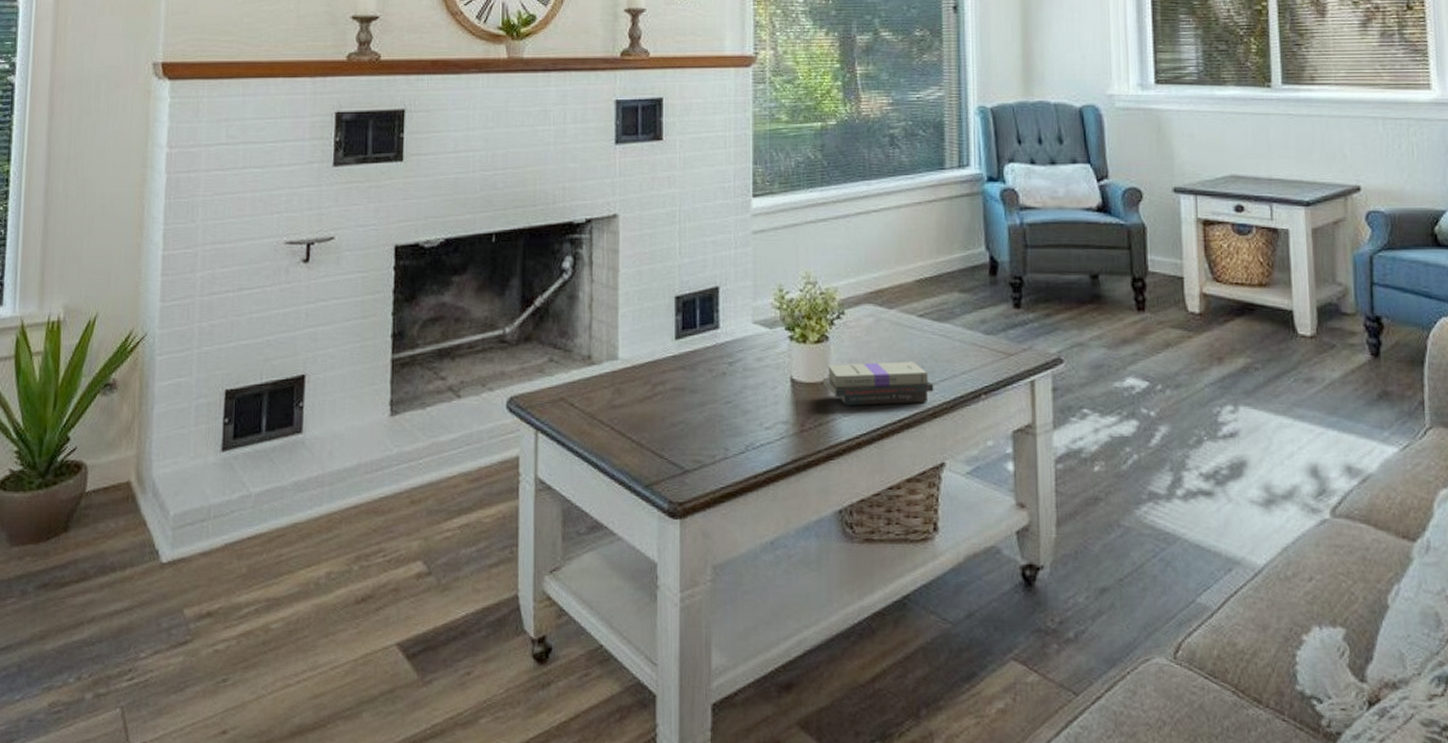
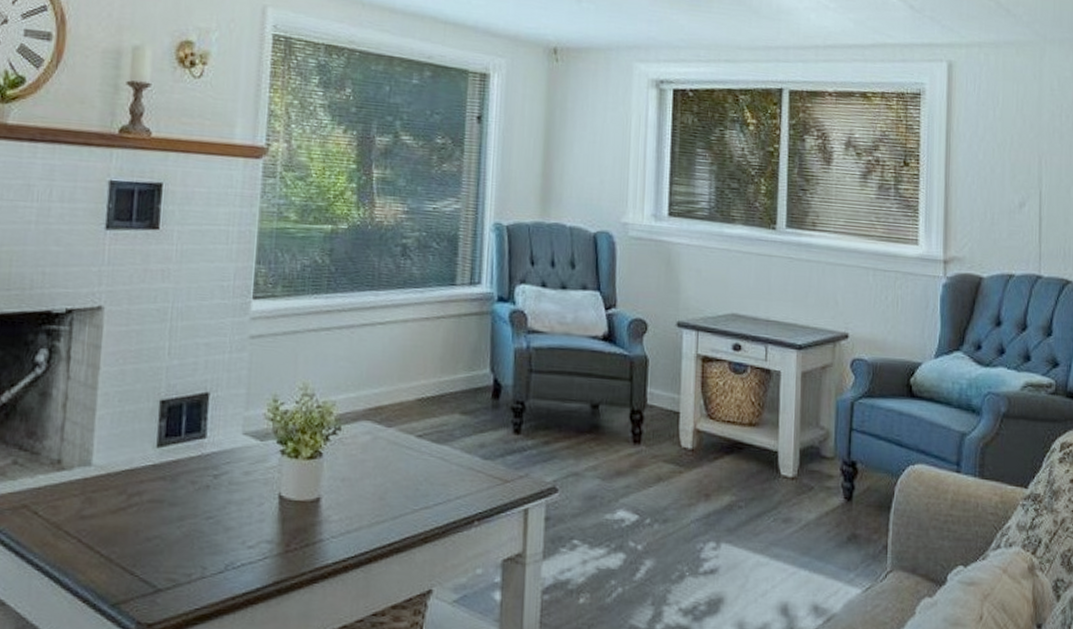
books: present [822,361,934,405] -> none [312,482,428,527]

